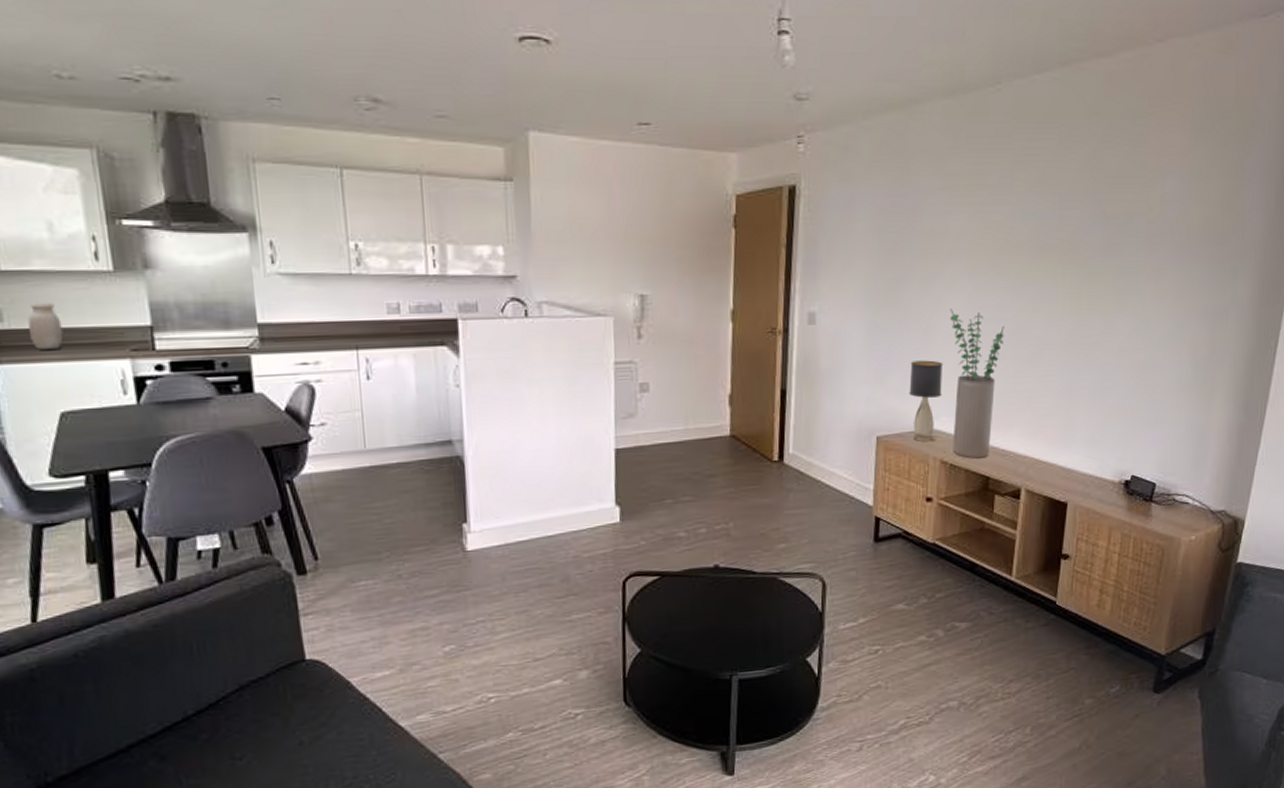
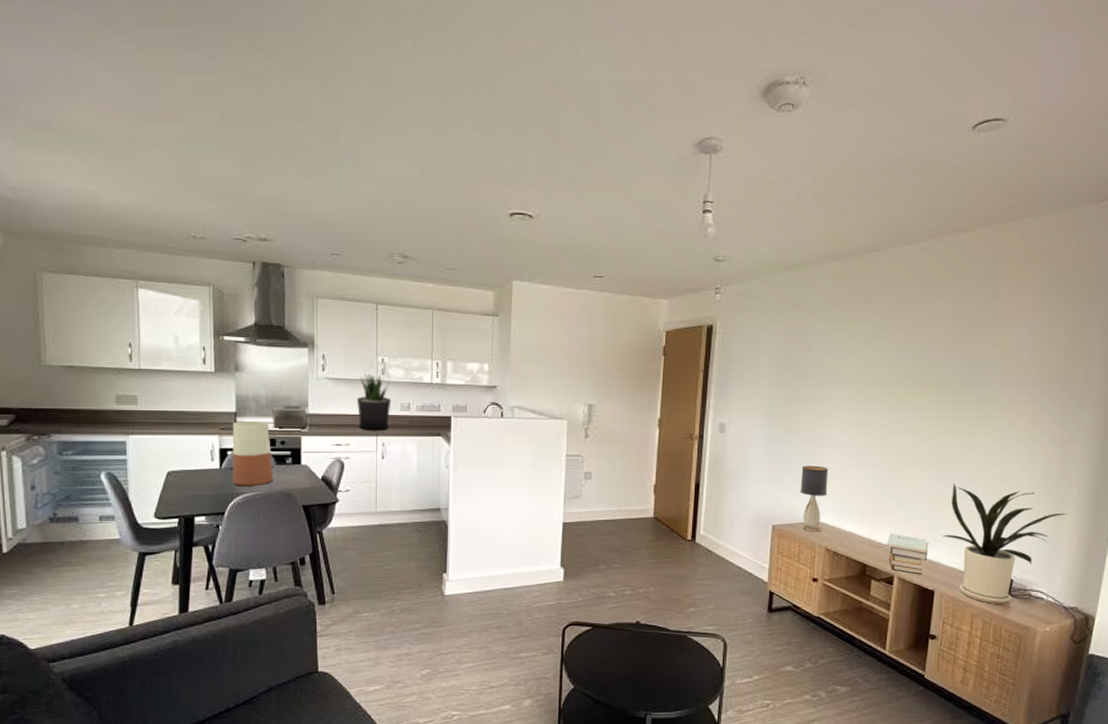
jar: present [28,303,64,349] -> none [154,393,176,426]
vase: none [148,337,217,427] -> present [232,421,274,486]
toaster: none [204,312,260,346] -> present [271,405,309,429]
planter: none [324,265,374,345] -> present [356,374,391,432]
vase: present [950,309,1004,459] -> none [835,426,881,548]
books: none [1012,437,1061,485] -> present [886,533,929,575]
house plant: none [1076,373,1217,514] -> present [942,483,1067,604]

